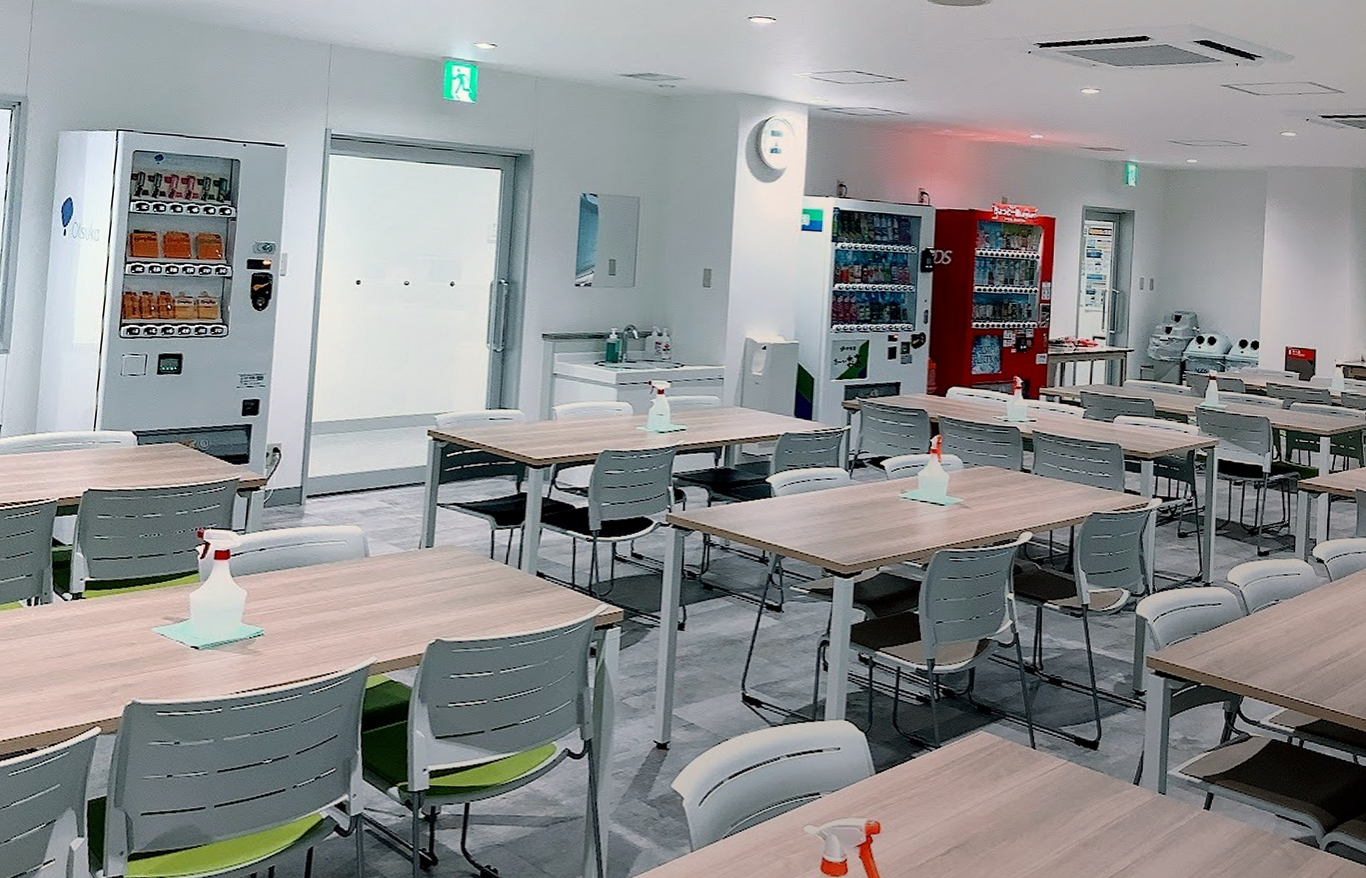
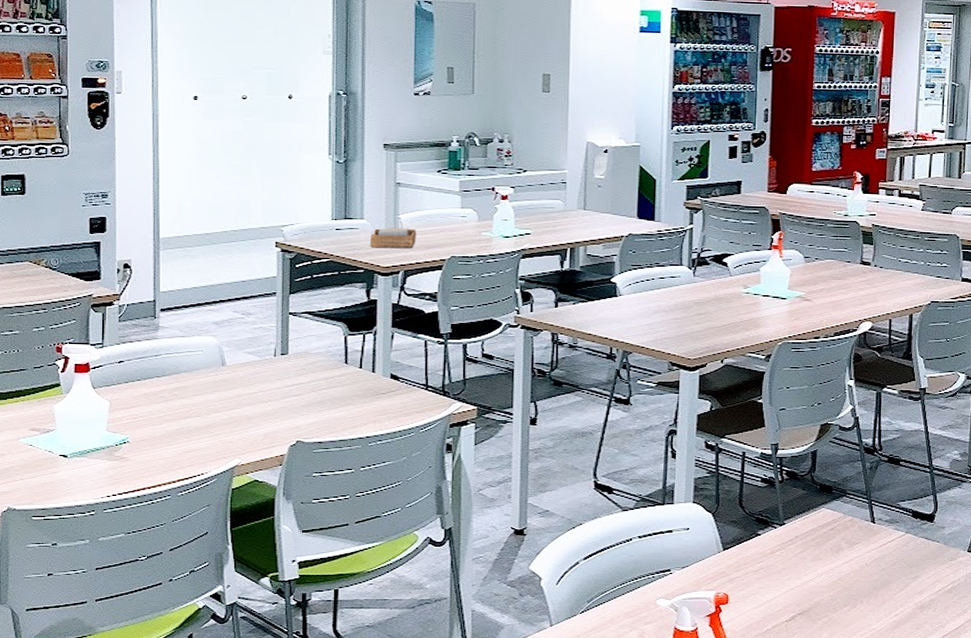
napkin holder: none [523,419,571,441] -> present [370,228,417,249]

